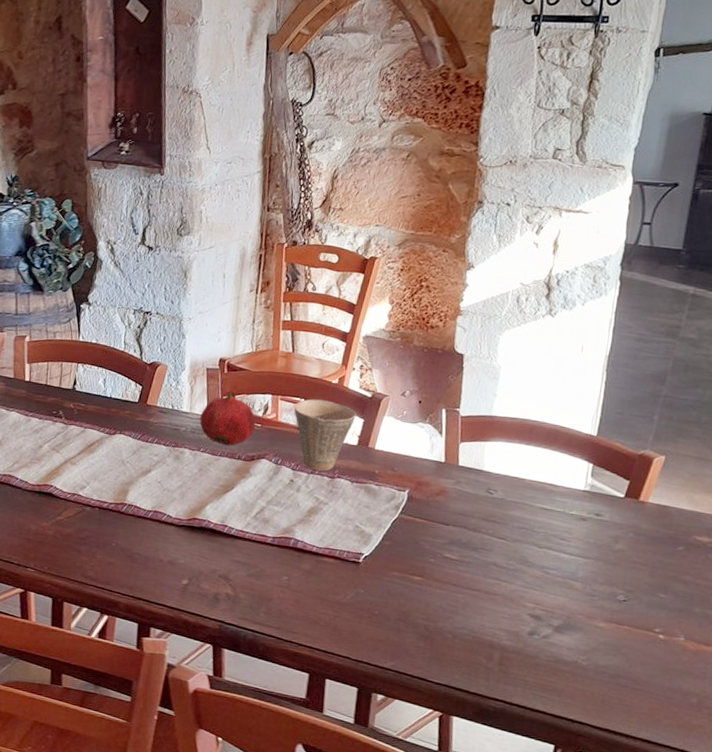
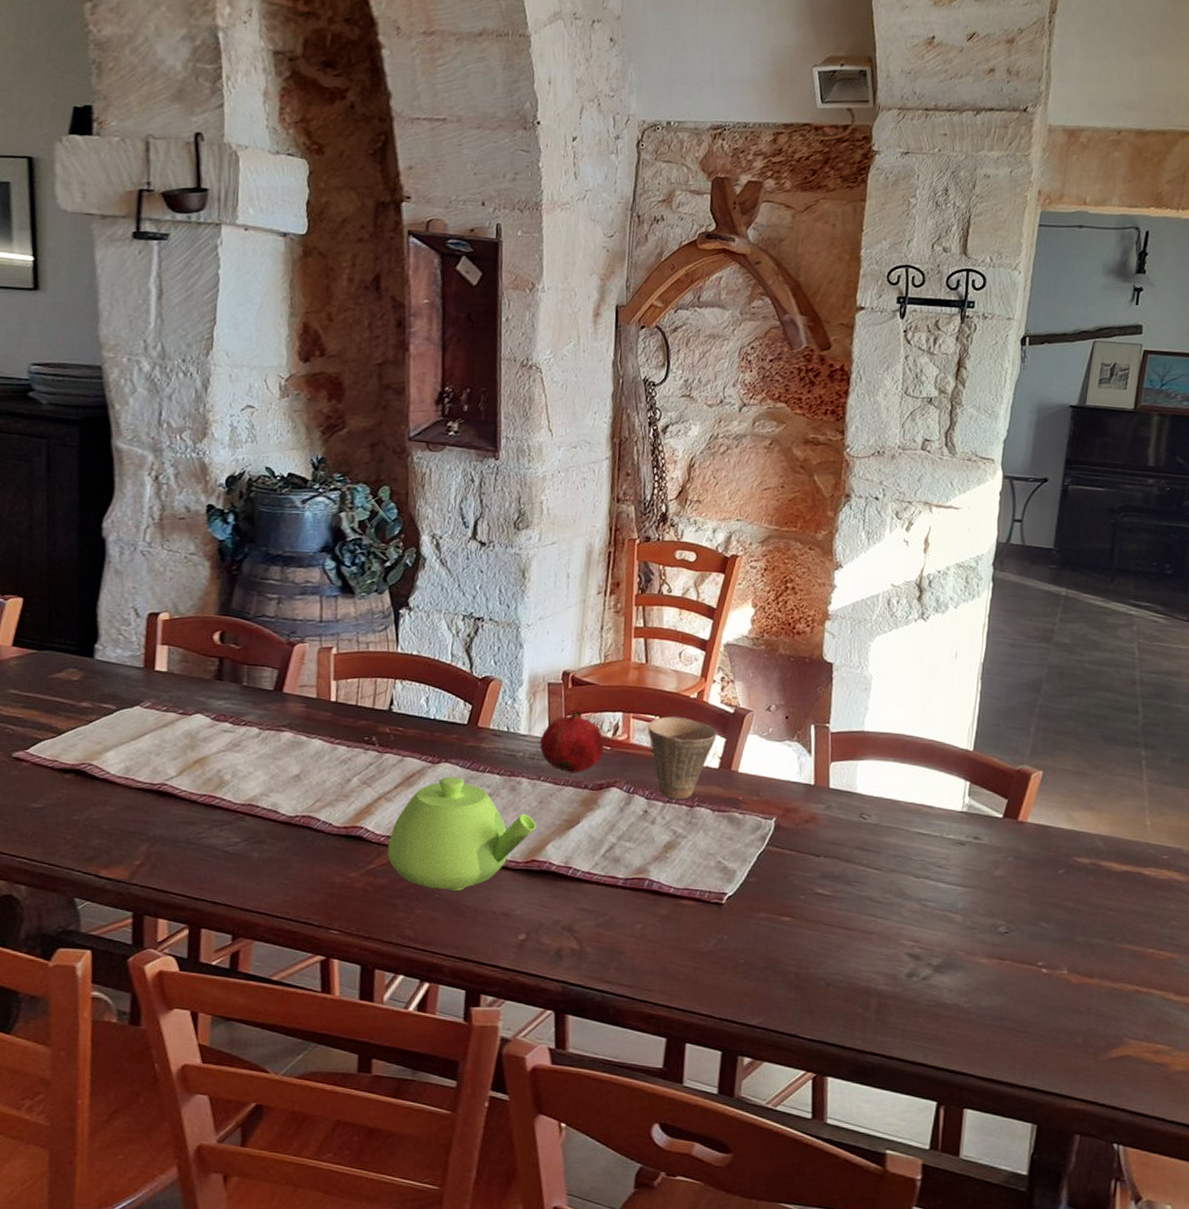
teapot: none [73,445,197,542] -> present [387,776,536,892]

